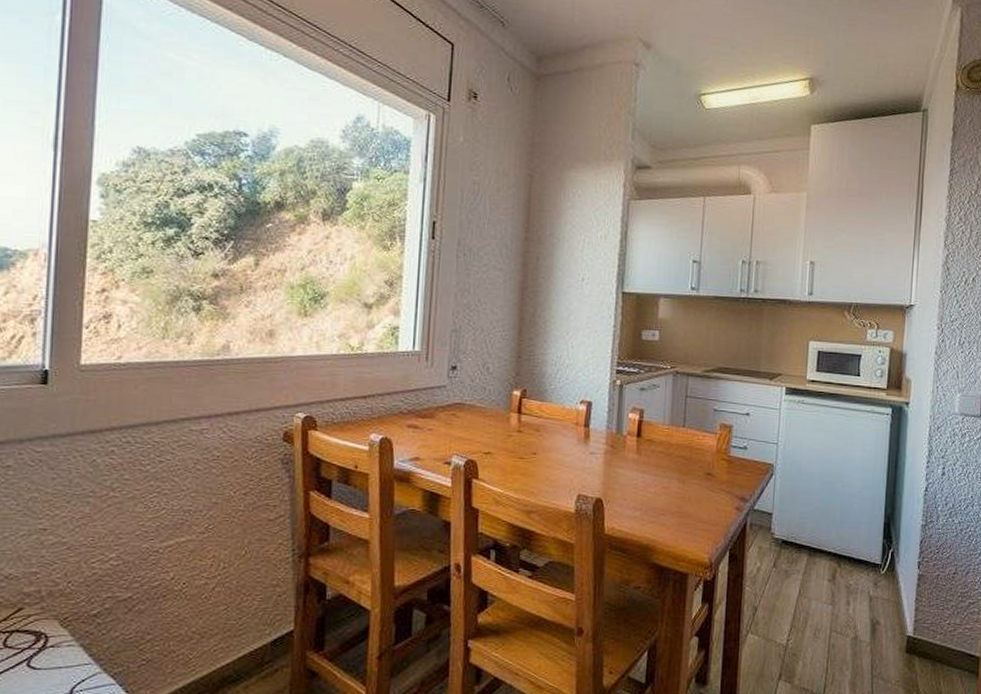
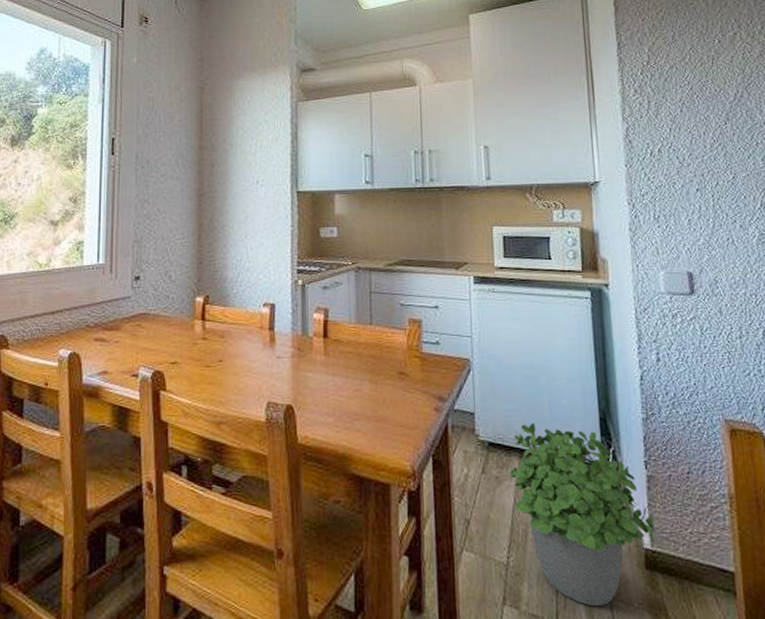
potted plant: none [795,524,919,683] -> present [506,422,655,607]

